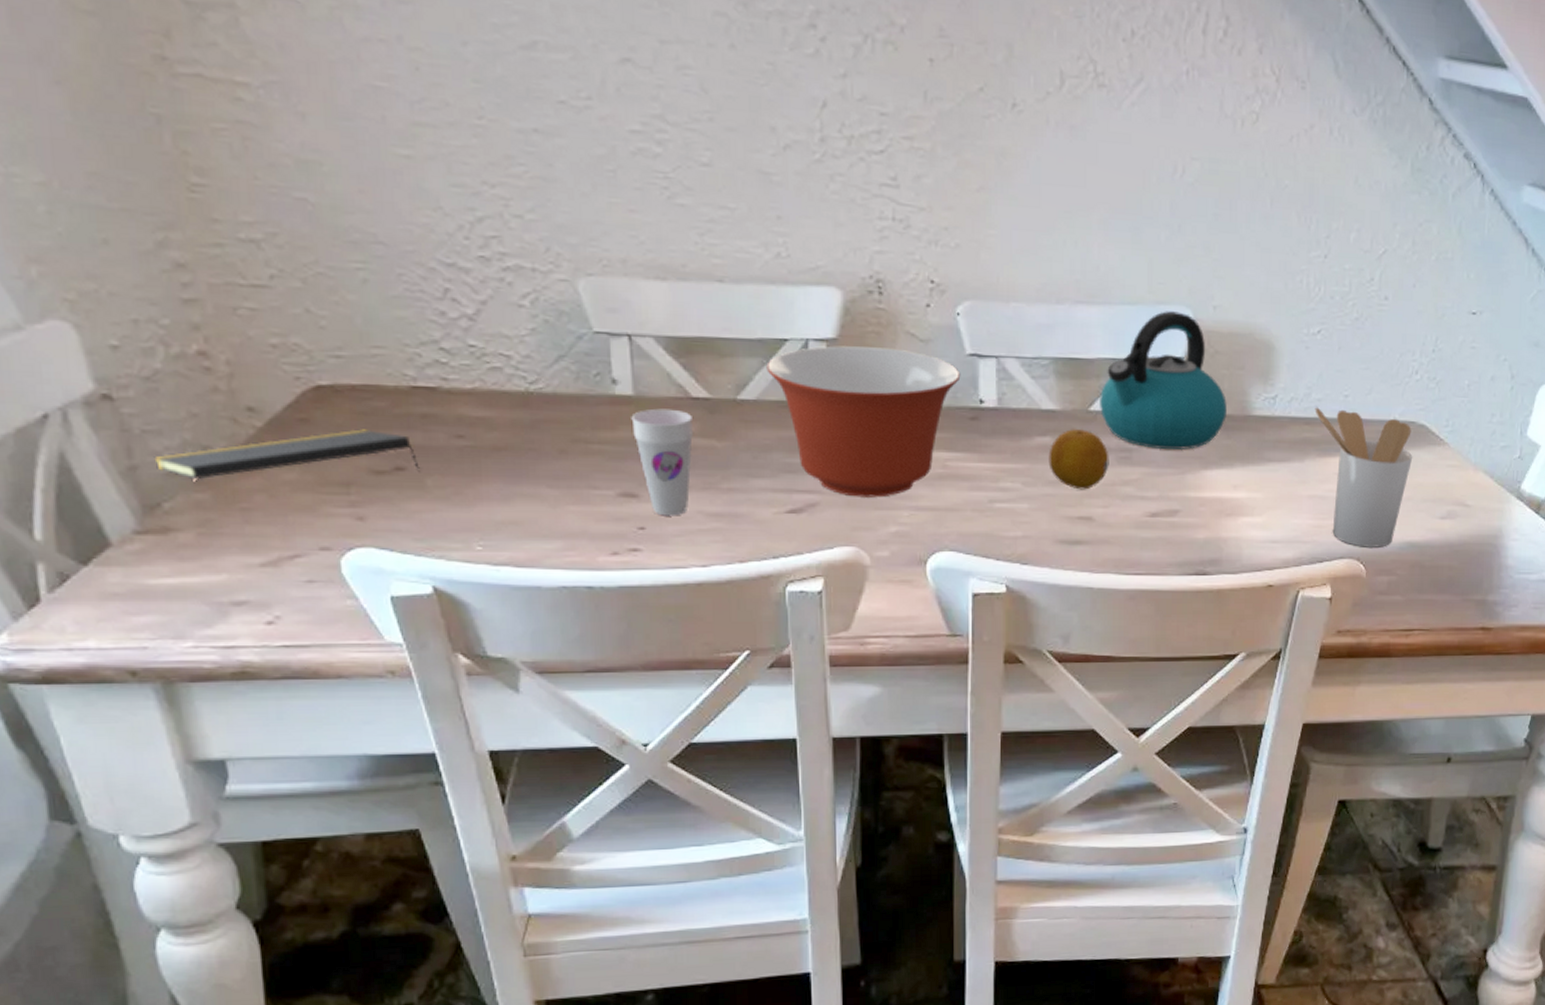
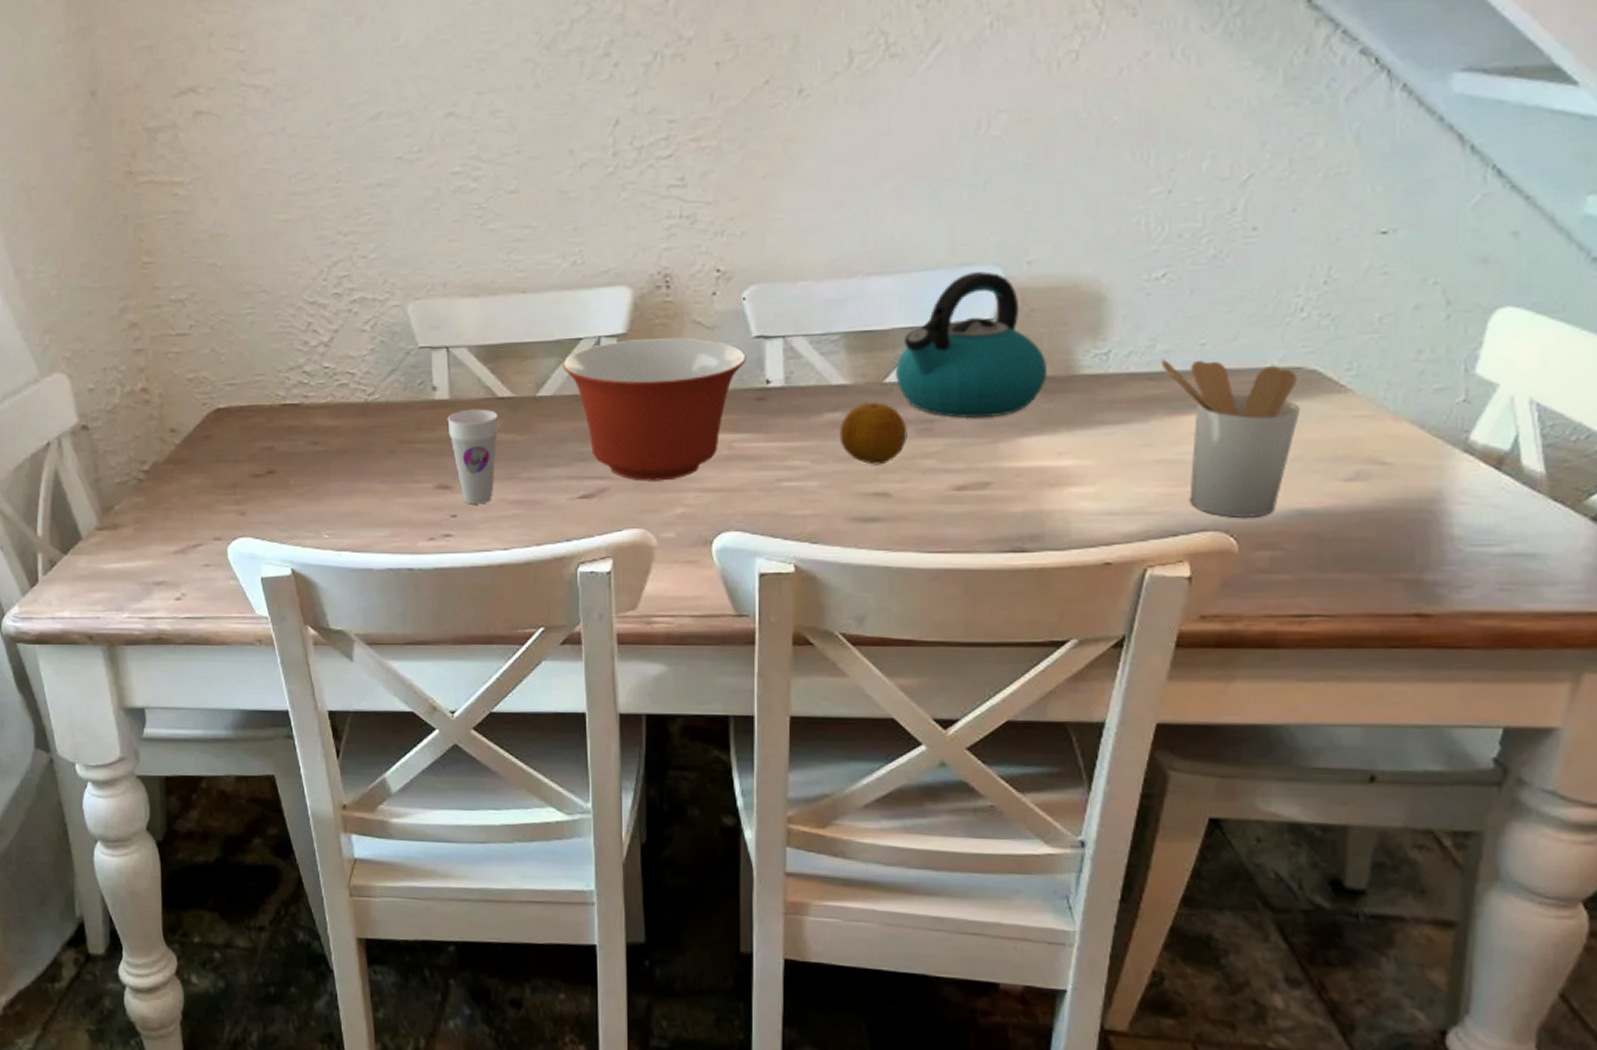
notepad: present [154,429,420,480] -> none [111,441,285,487]

